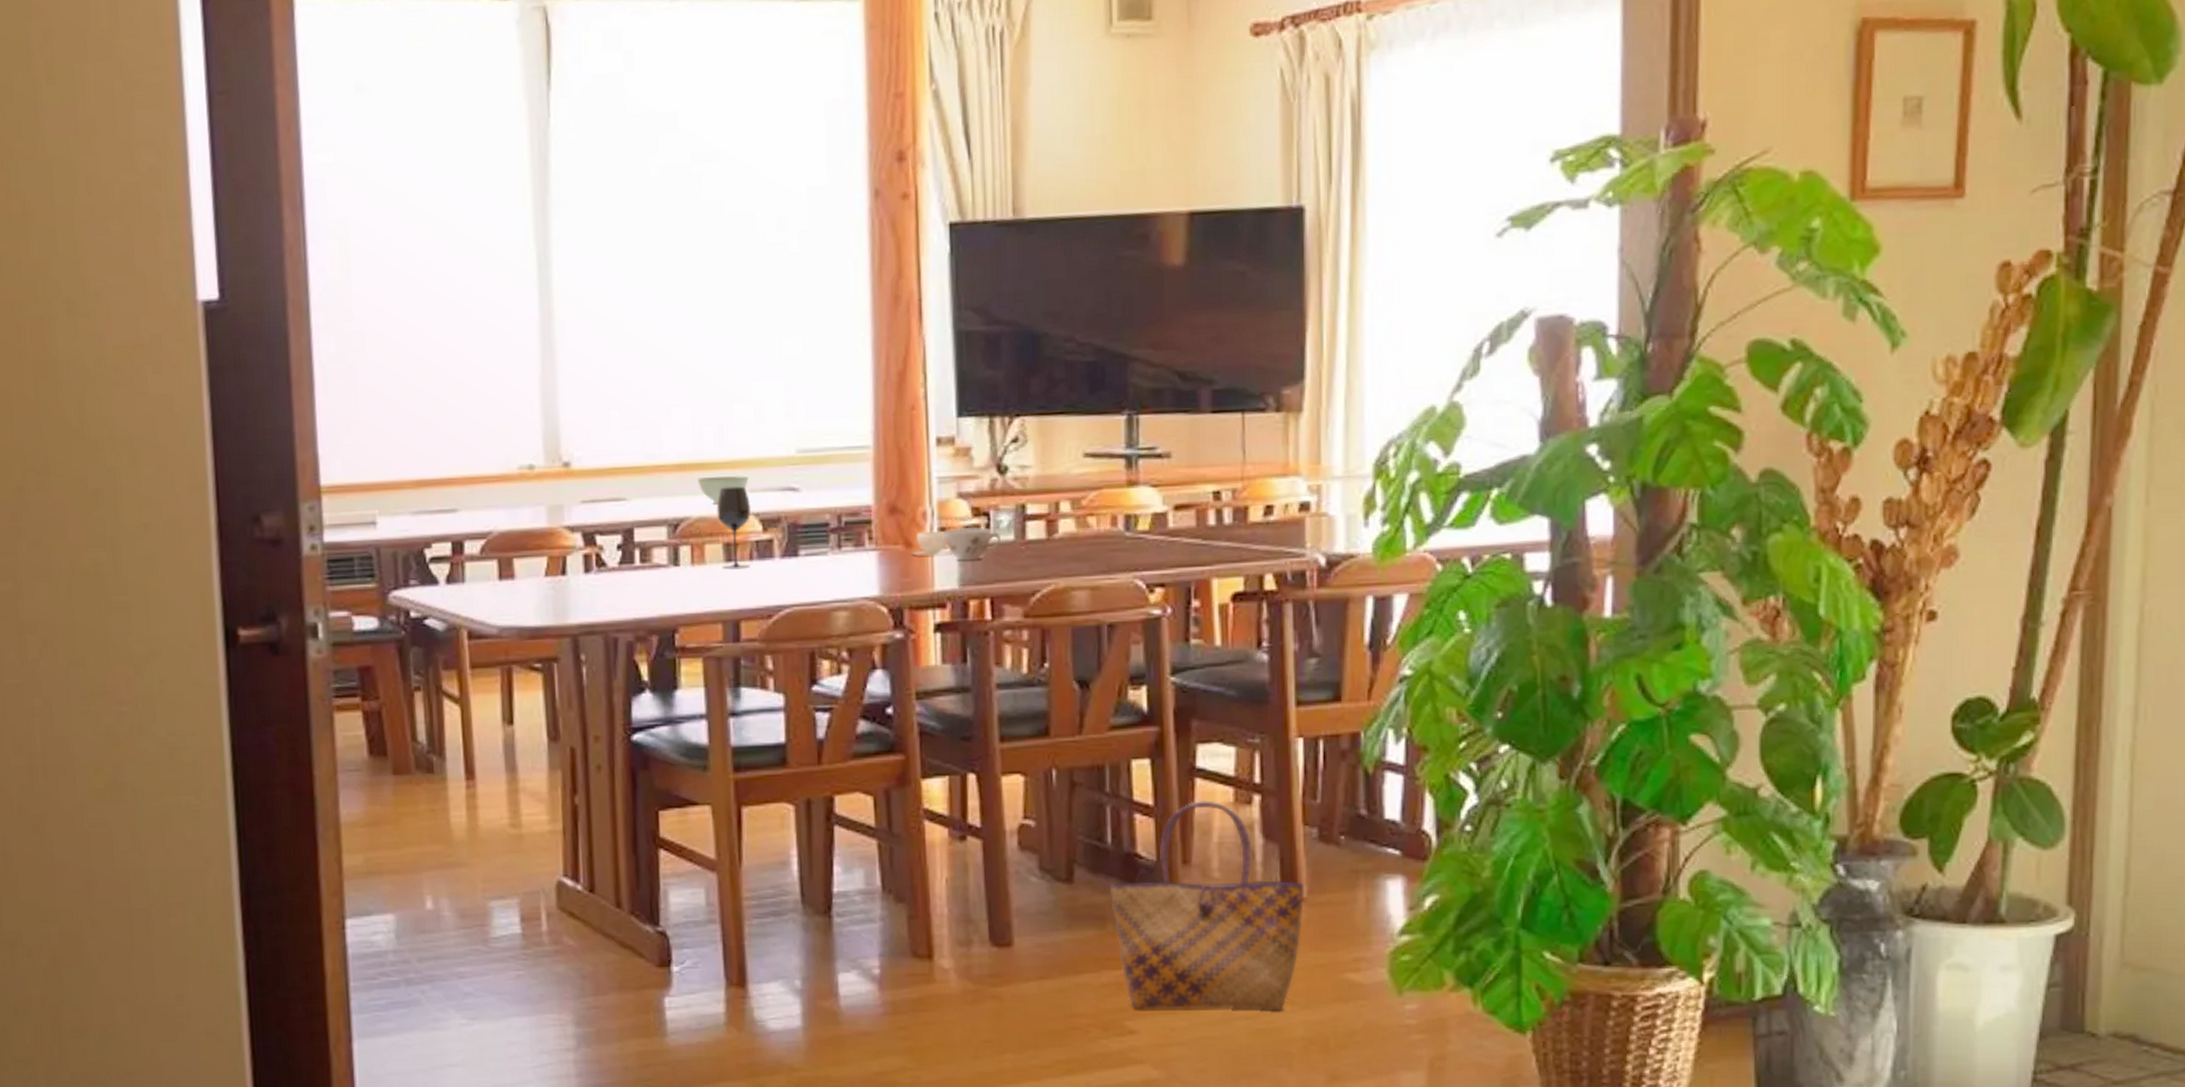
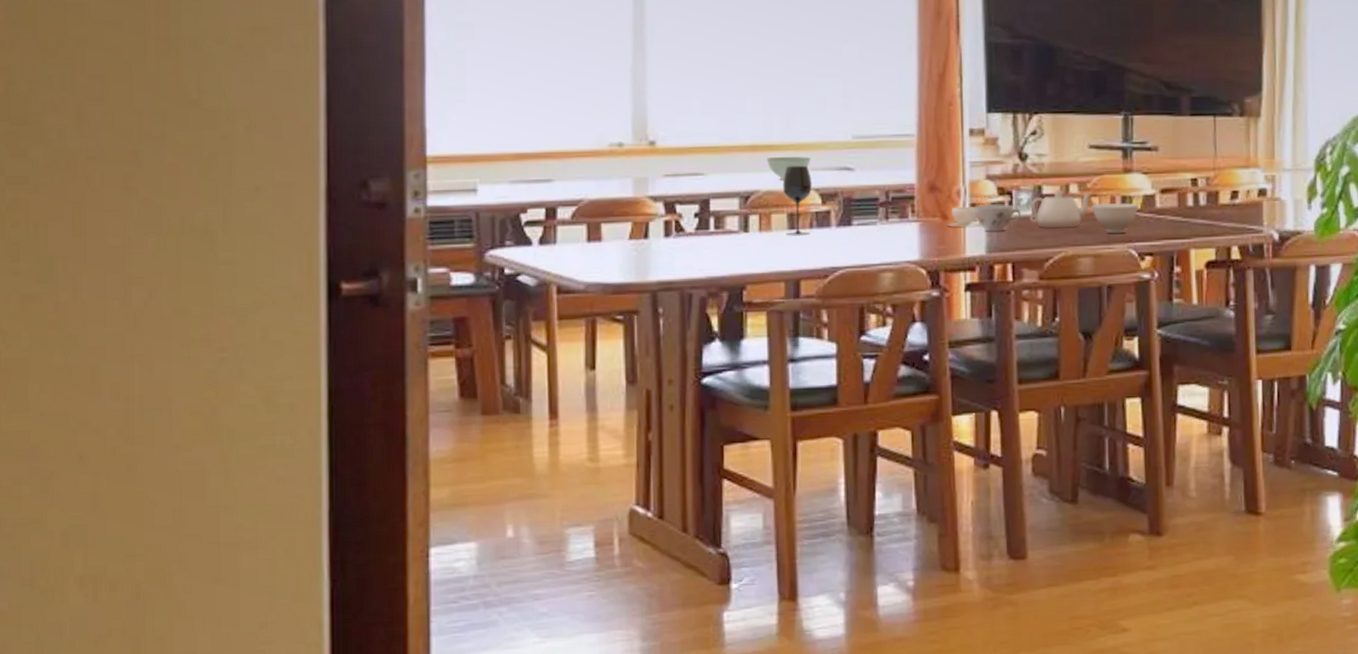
teapot: none [1011,510,1091,557] -> present [1030,191,1094,230]
bowl: none [1087,523,1147,561] -> present [1091,202,1139,234]
tote bag: present [1109,799,1305,1011] -> none [1107,431,1263,610]

